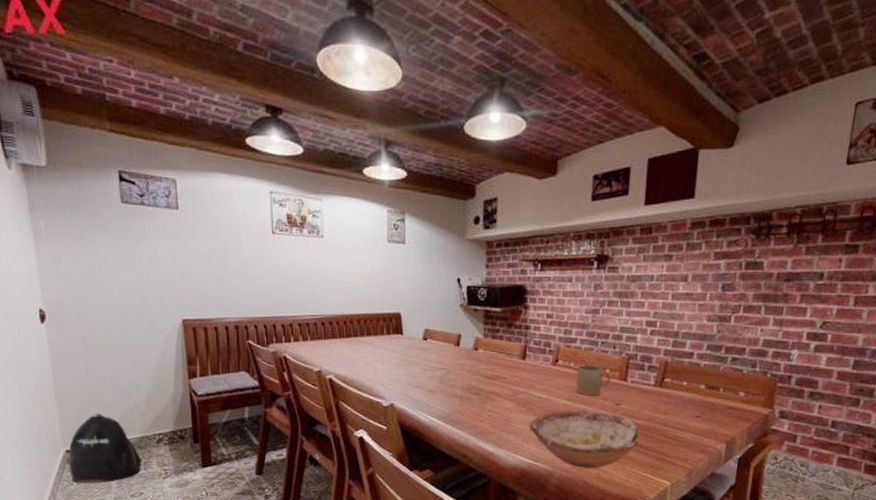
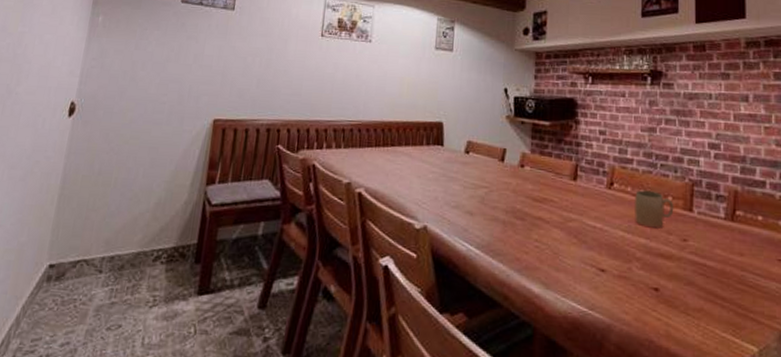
backpack: present [68,413,143,484] -> none [44,220,132,310]
bowl: present [529,411,639,468] -> none [581,244,712,323]

